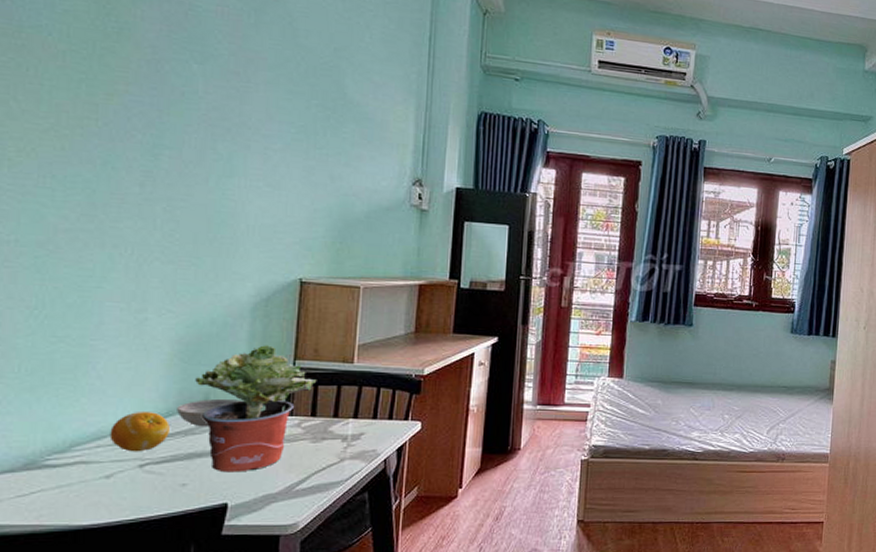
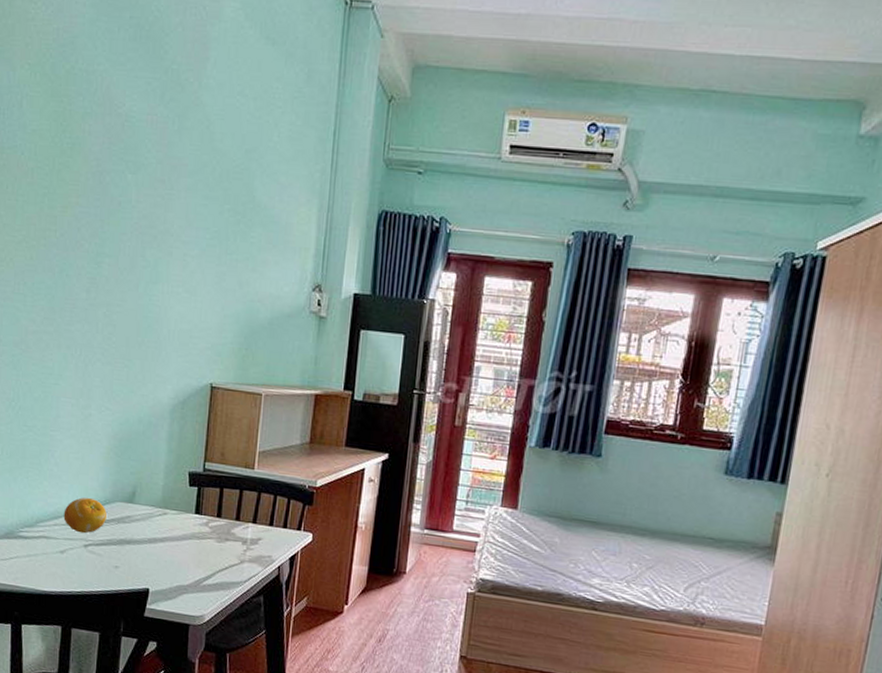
bowl: present [177,399,243,427] -> none [112,492,163,518]
potted plant: present [195,345,317,473] -> none [126,445,223,562]

